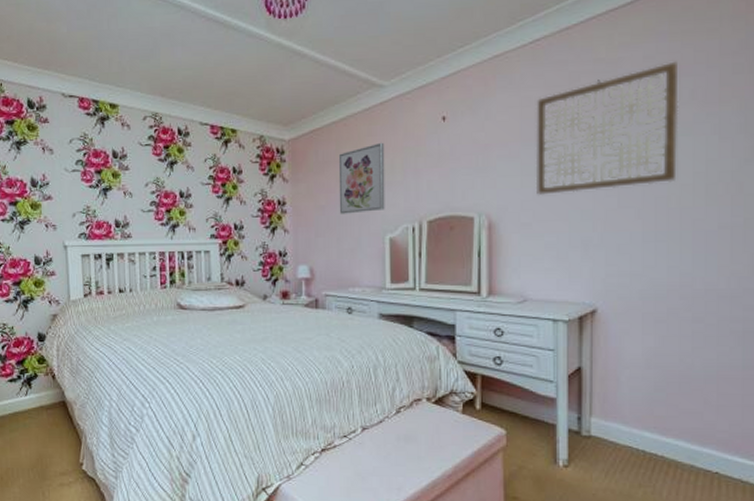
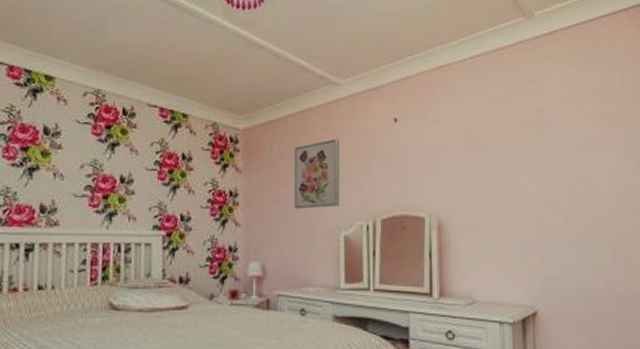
wall art: present [537,61,679,195] -> none [477,86,596,199]

